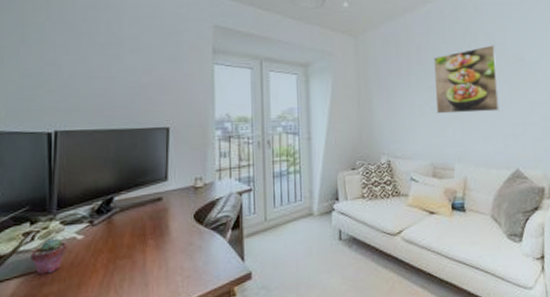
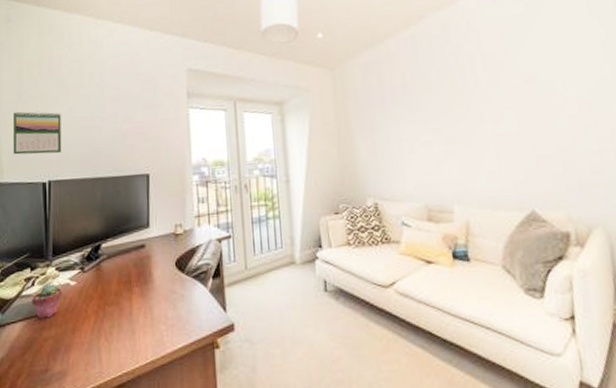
calendar: none [12,56,72,103] -> present [13,111,62,155]
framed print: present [434,45,500,114] -> none [422,66,506,149]

